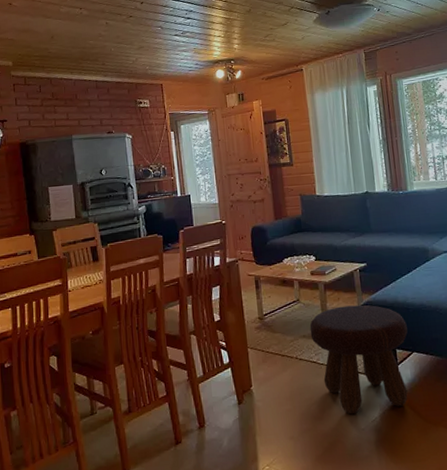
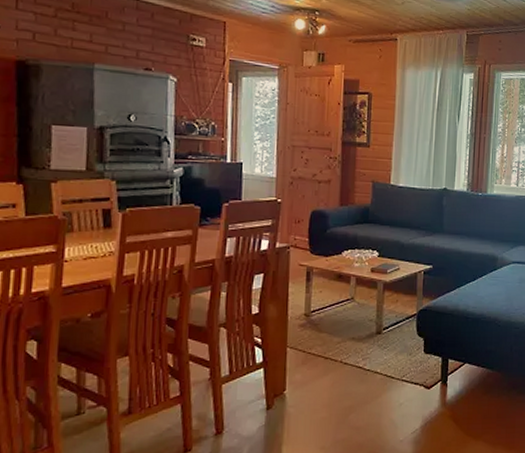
footstool: present [309,304,408,415] -> none [360,309,463,425]

